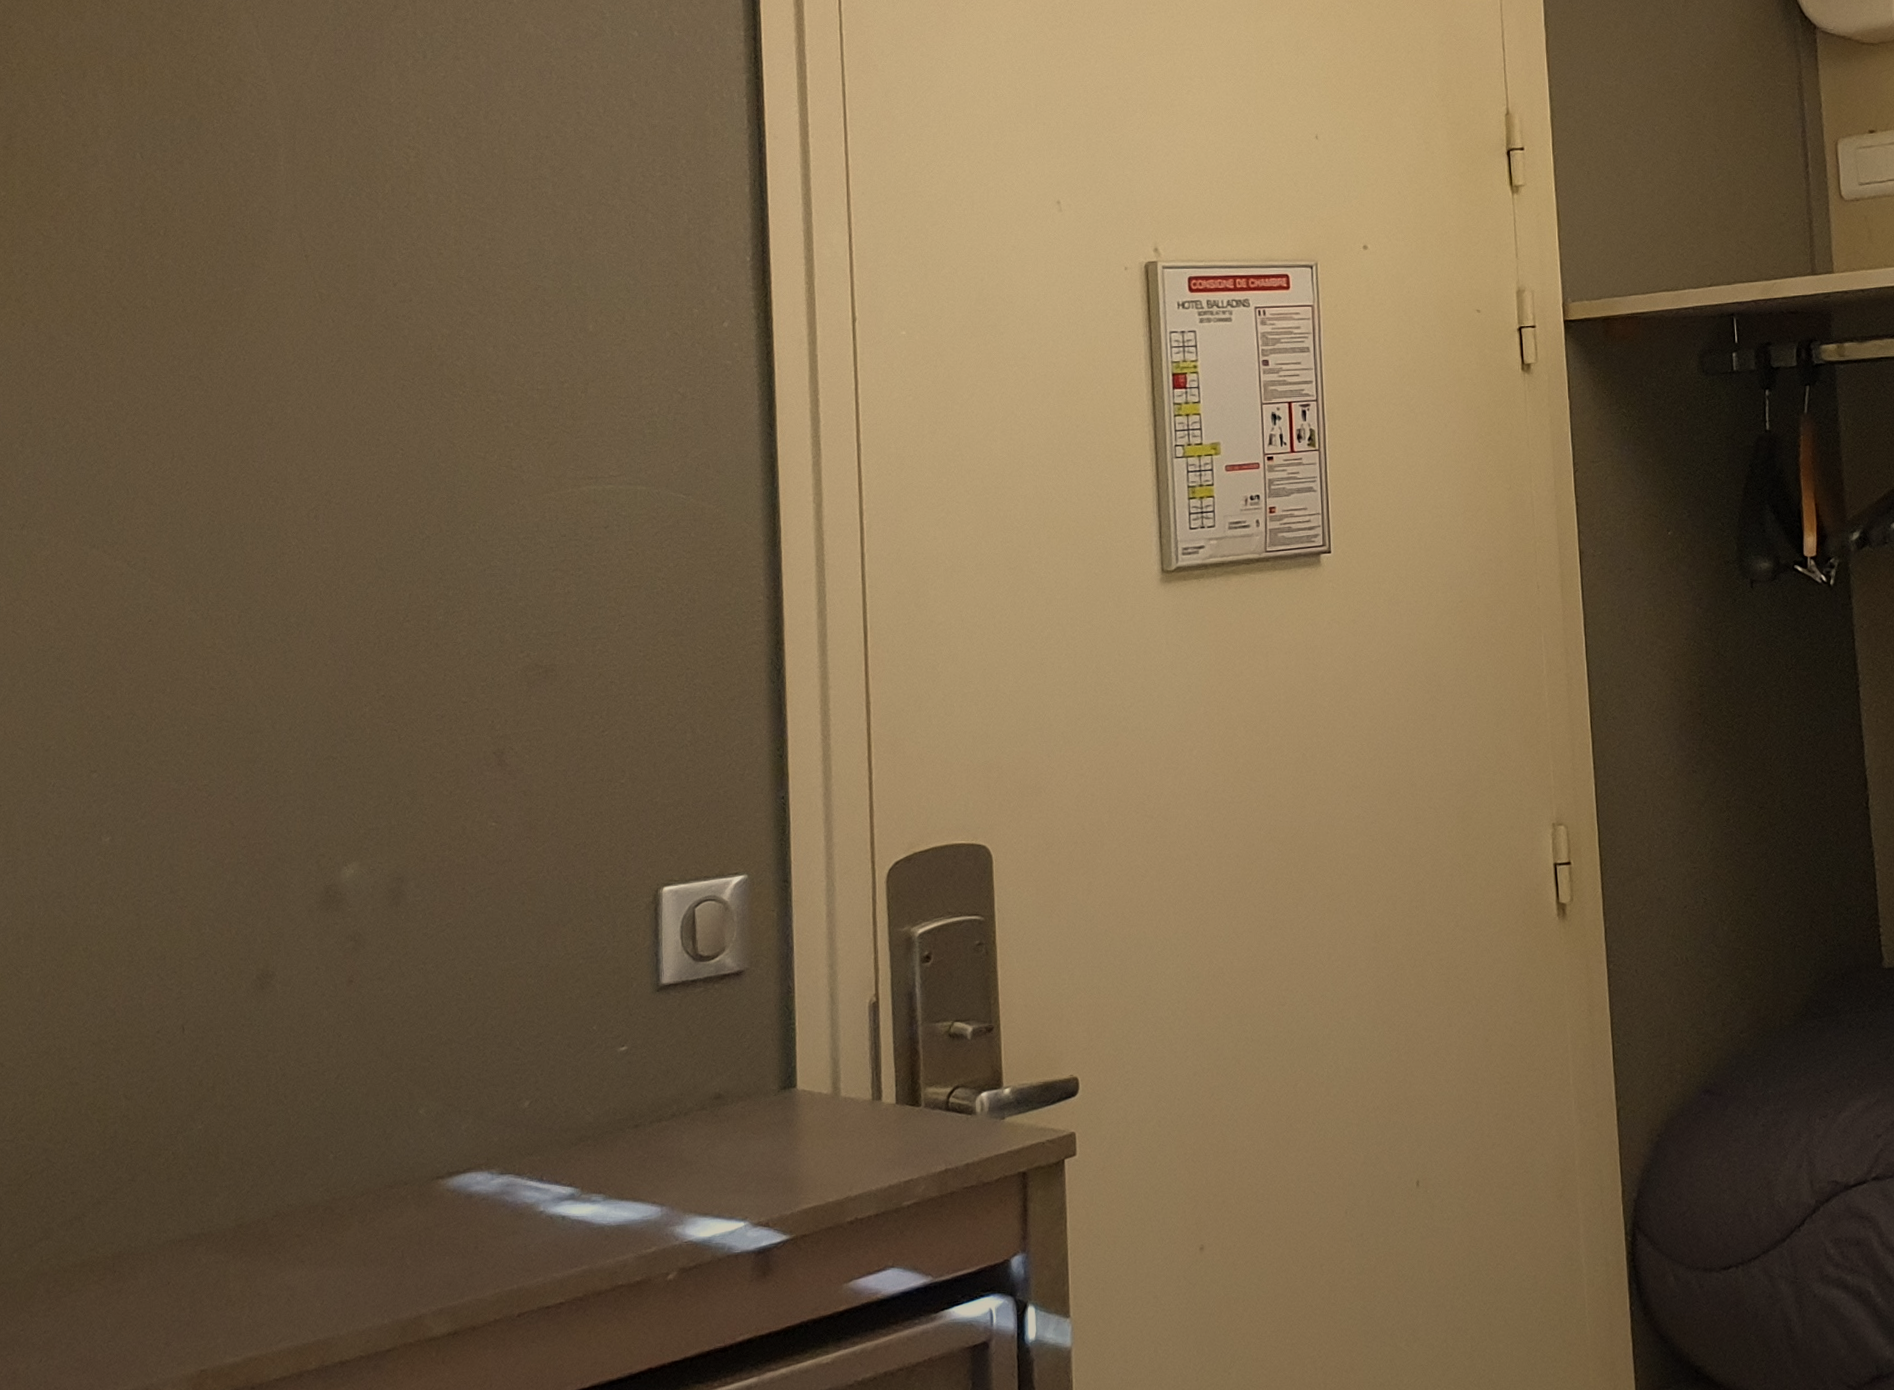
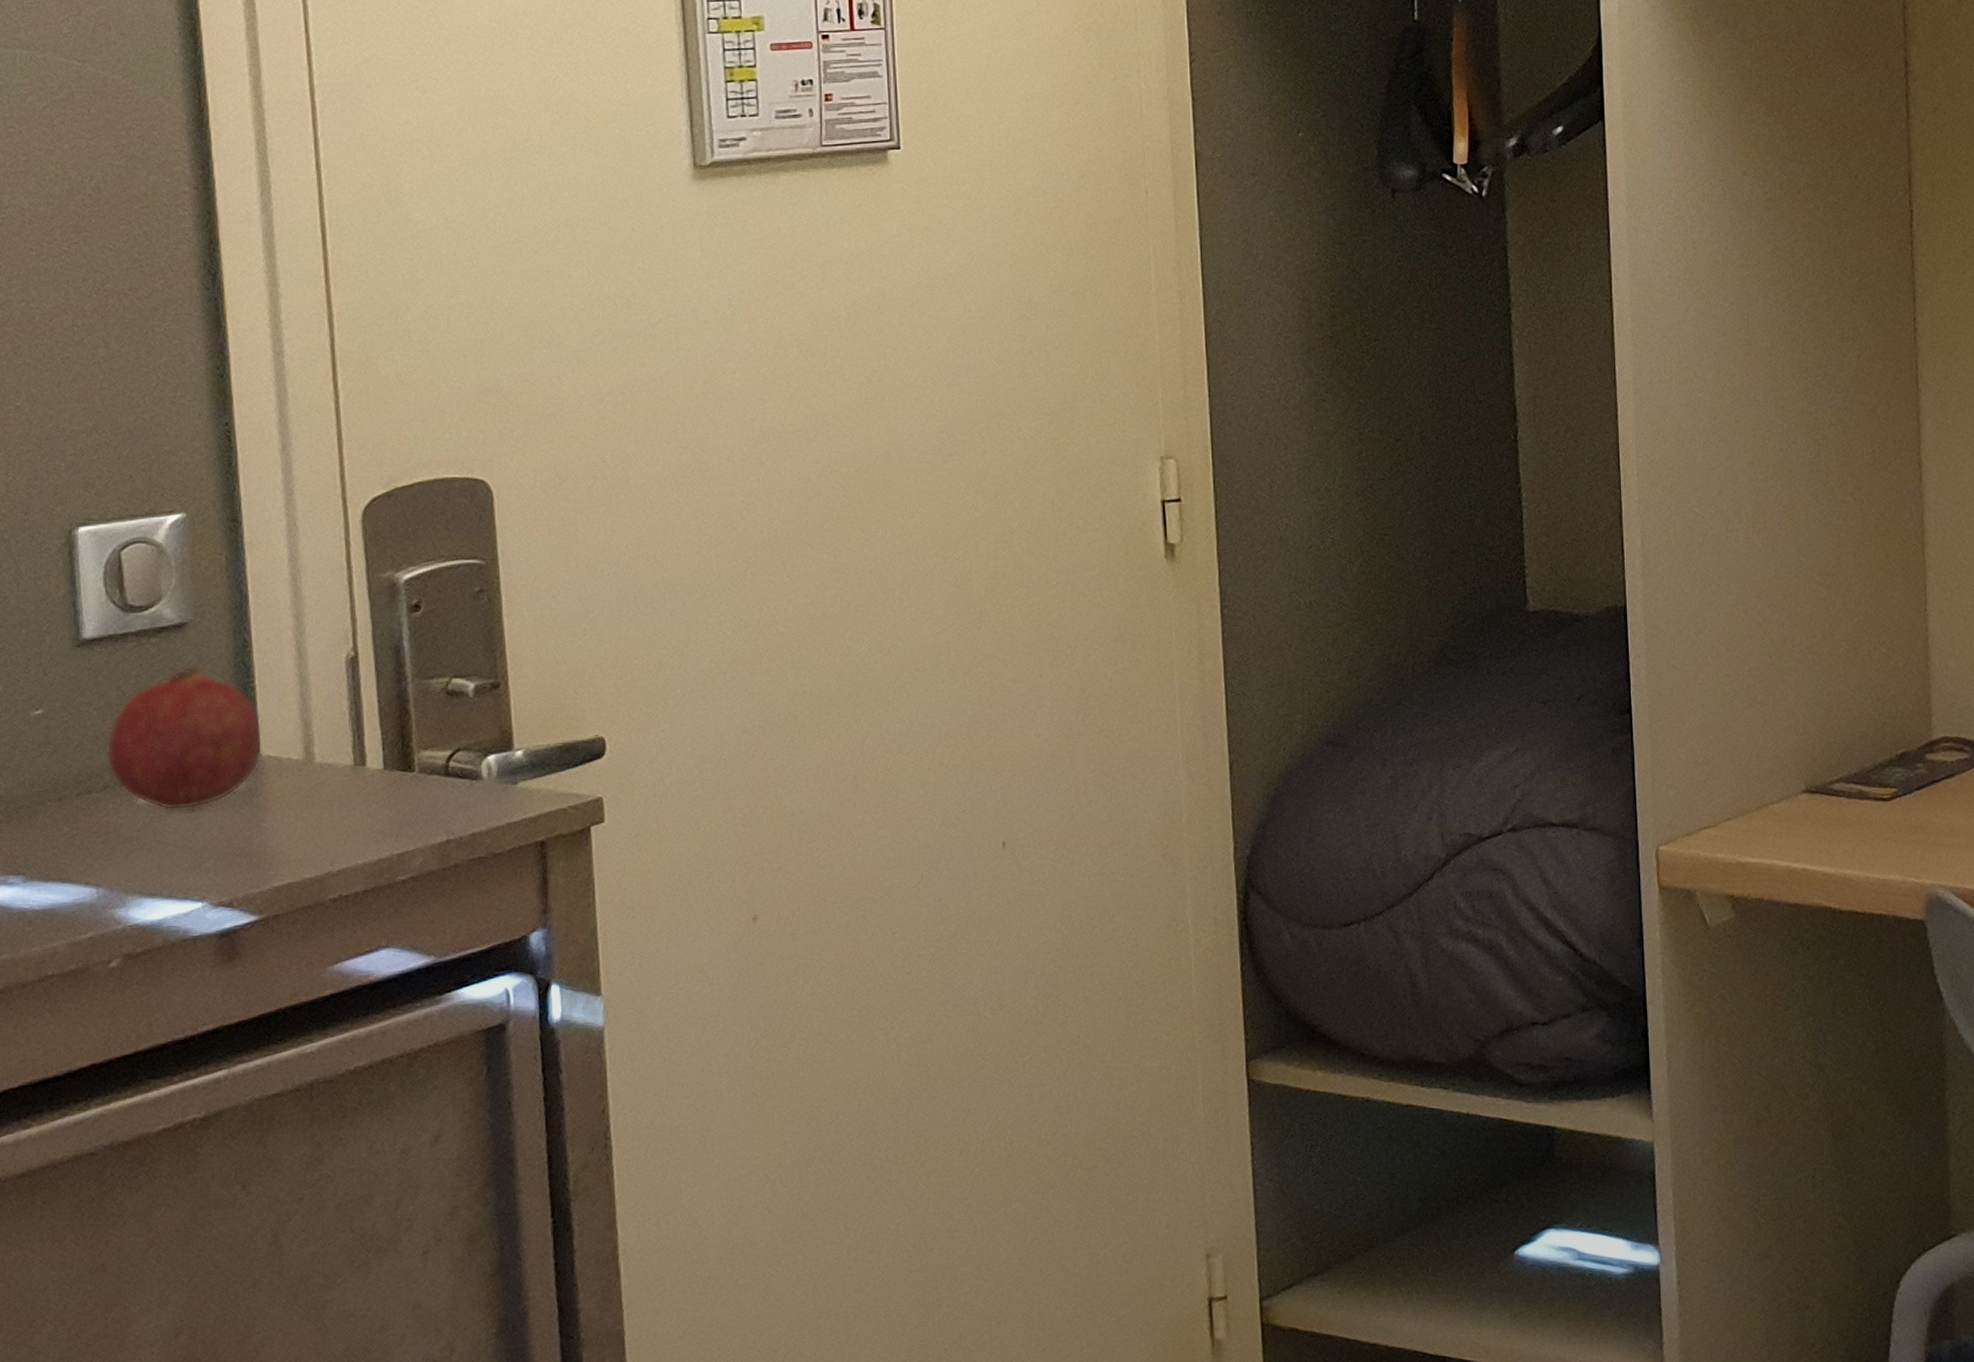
fruit: none [675,1008,799,1138] -> present [106,664,263,811]

